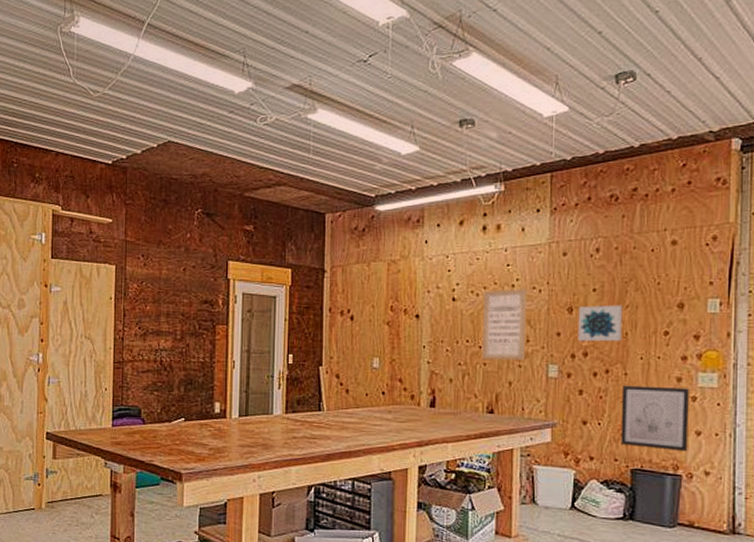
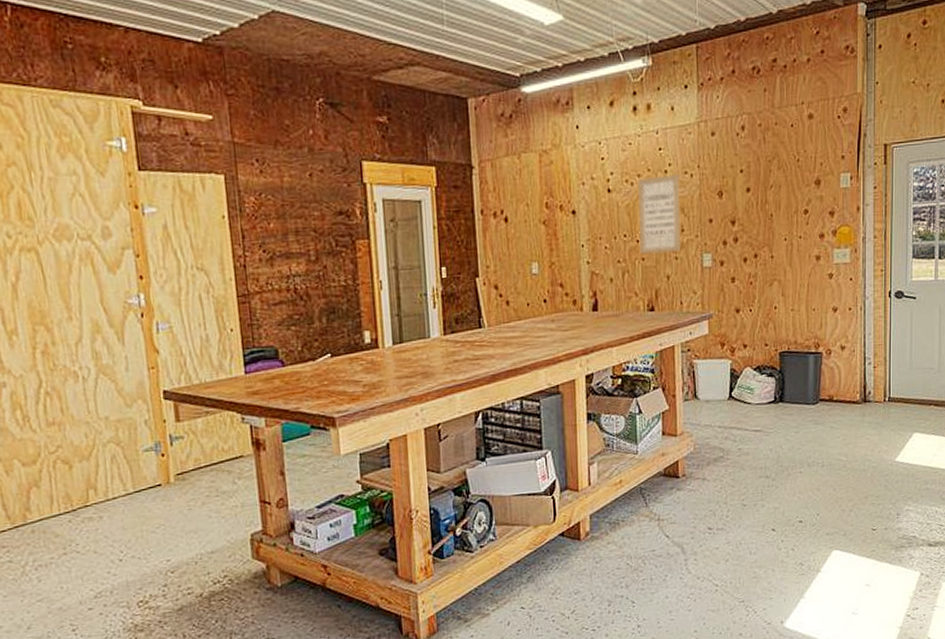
wall art: present [577,305,623,342] -> none [727,185,768,227]
wall art: present [620,385,689,452] -> none [769,266,827,330]

